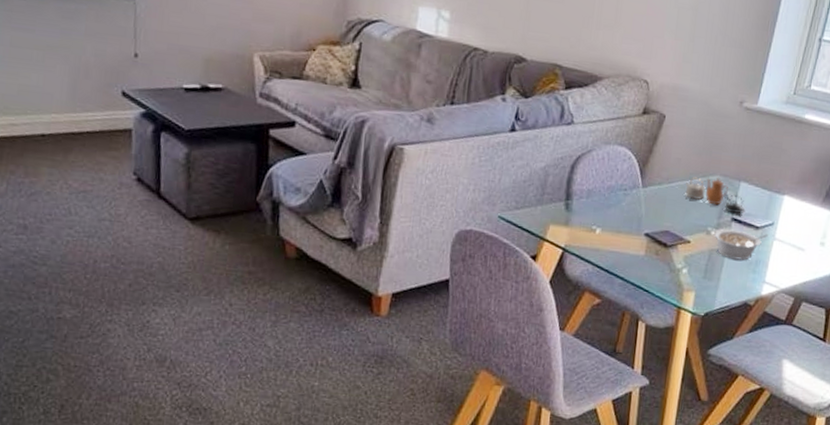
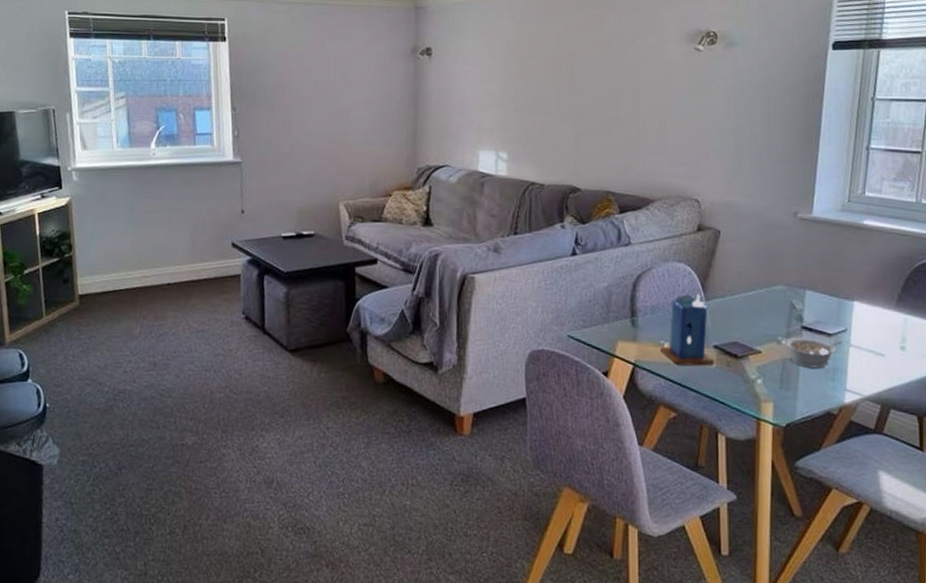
candle: none [592,179,644,253] -> present [661,294,715,366]
teapot: present [685,177,746,214] -> none [749,286,815,322]

